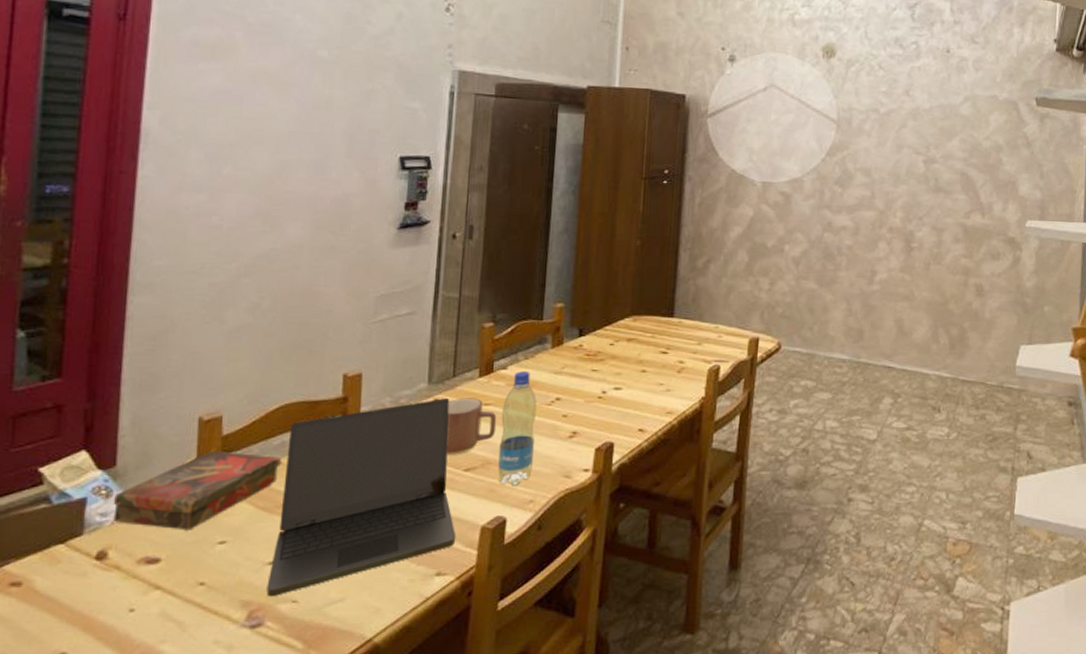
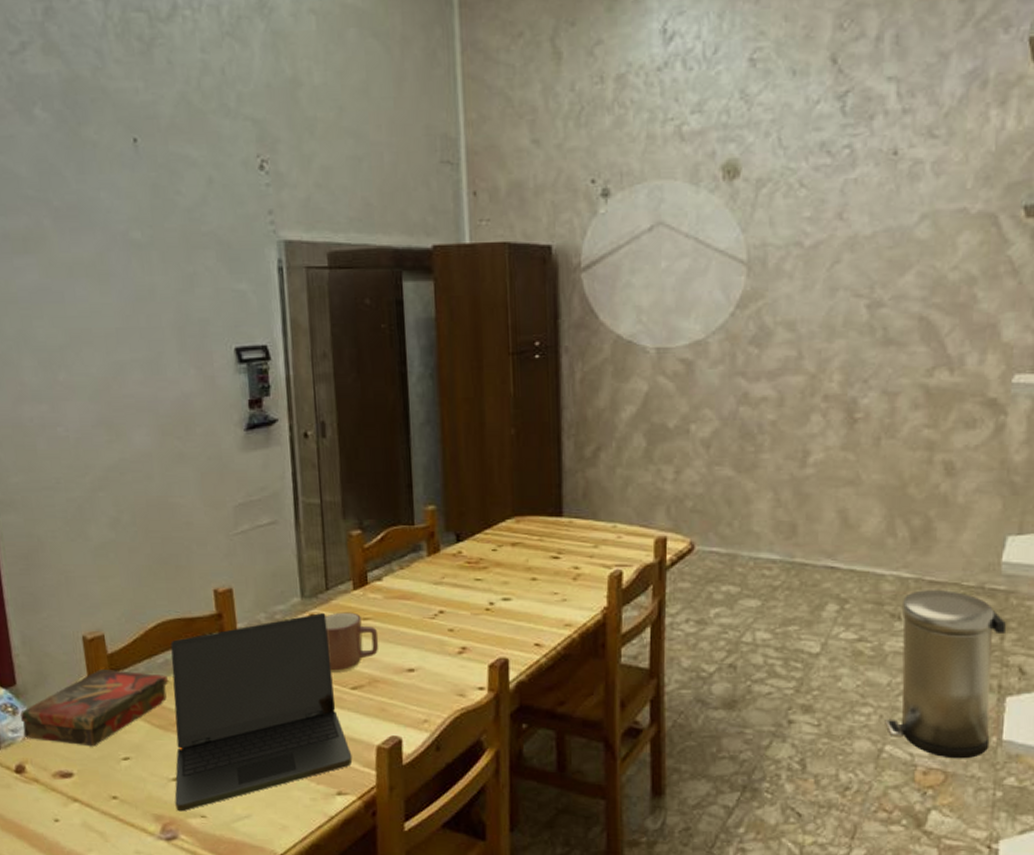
bottle: present [498,371,538,485] -> none [382,582,423,704]
pedal bin: none [925,387,1018,531] -> present [885,590,1006,759]

